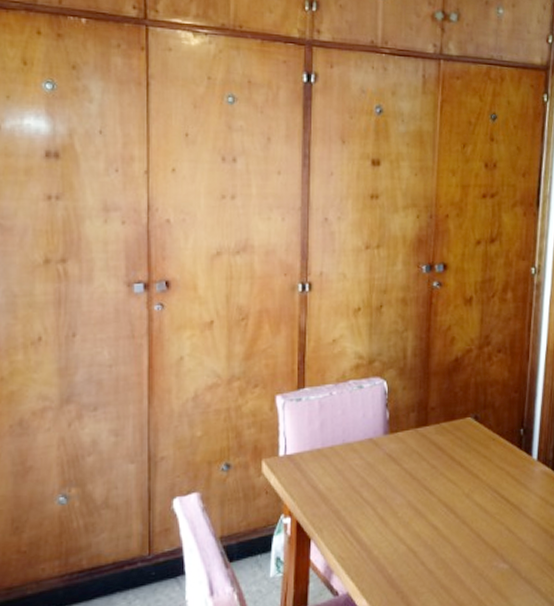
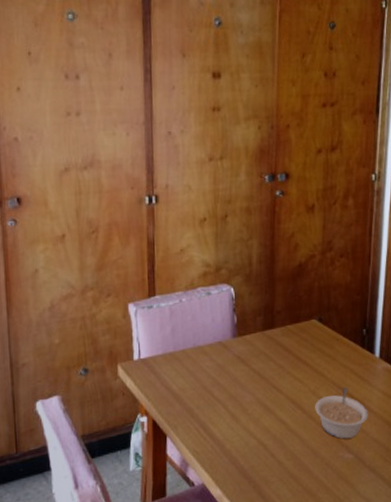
legume: none [469,490,525,548] -> present [315,387,368,439]

